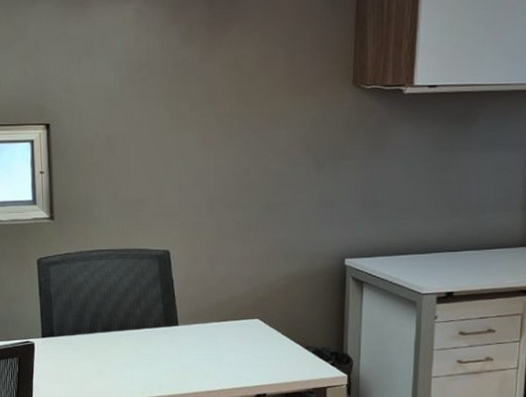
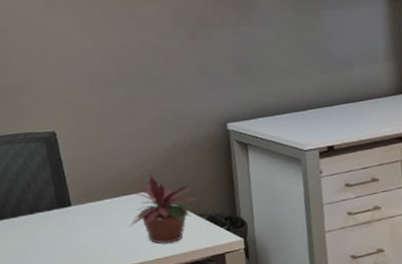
potted plant: none [233,303,305,372] -> present [124,175,197,244]

